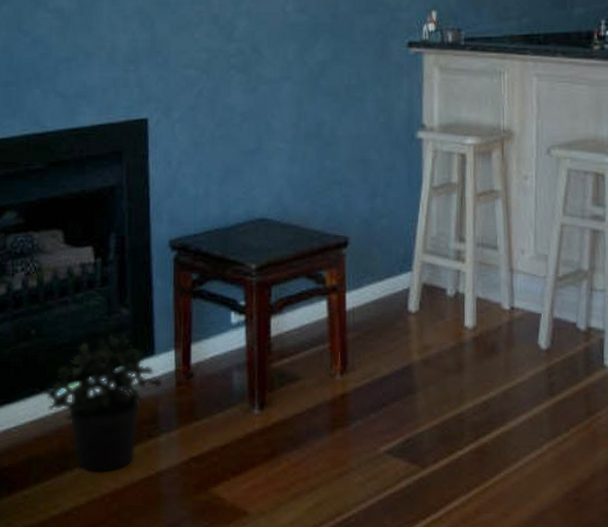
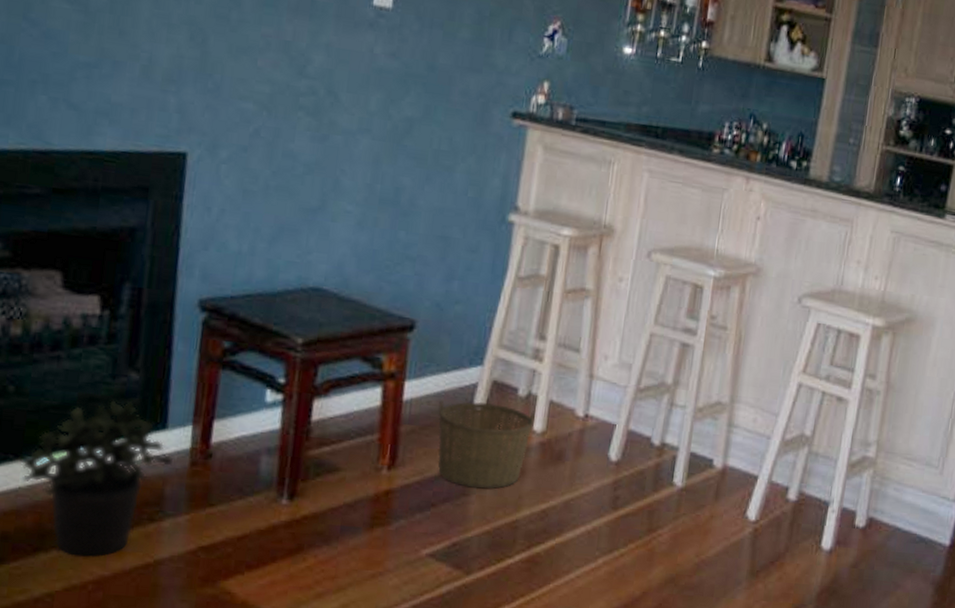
basket: none [378,304,466,386] -> present [438,400,536,490]

